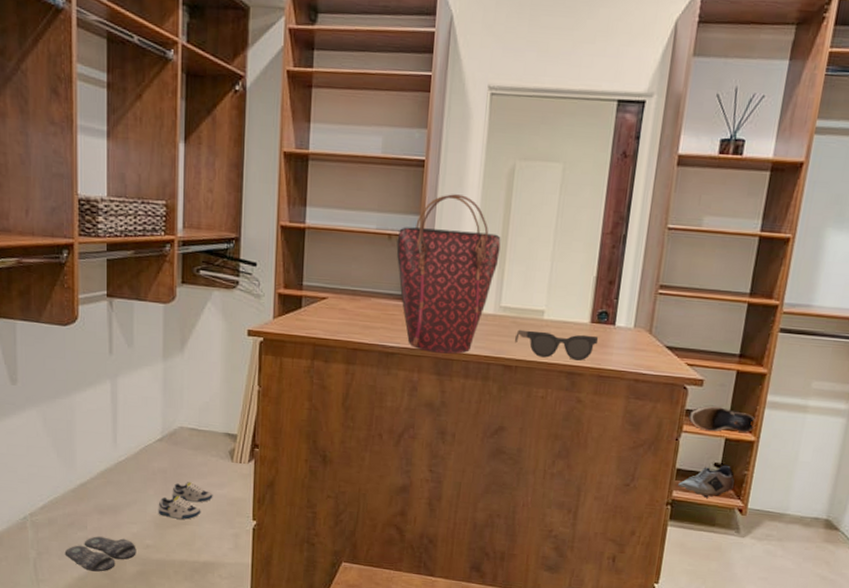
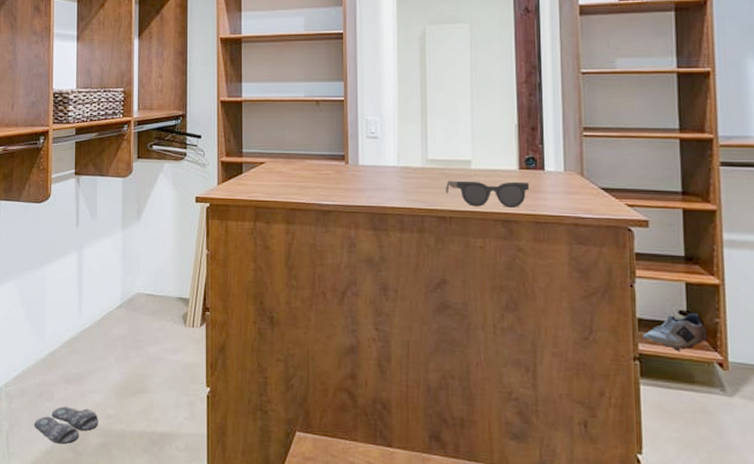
shoe: present [158,482,213,520] -> none [118,348,169,387]
handbag: present [396,194,501,354] -> none [324,60,421,209]
shoe: present [688,405,757,433] -> none [640,247,717,276]

